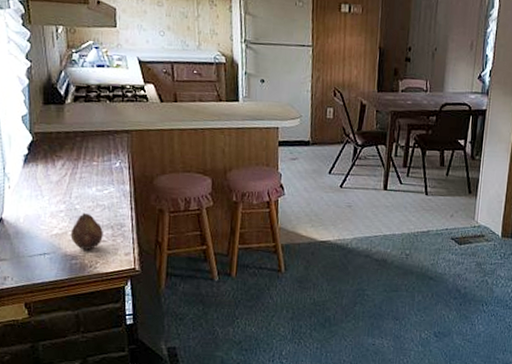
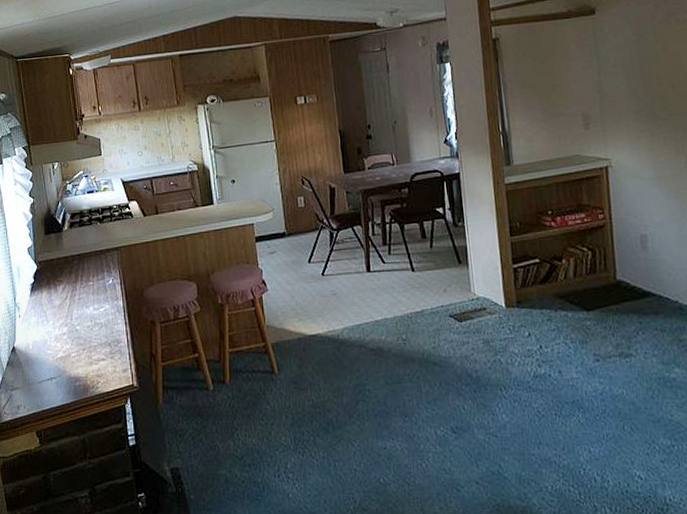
fruit: present [70,212,103,250] -> none [73,332,102,370]

